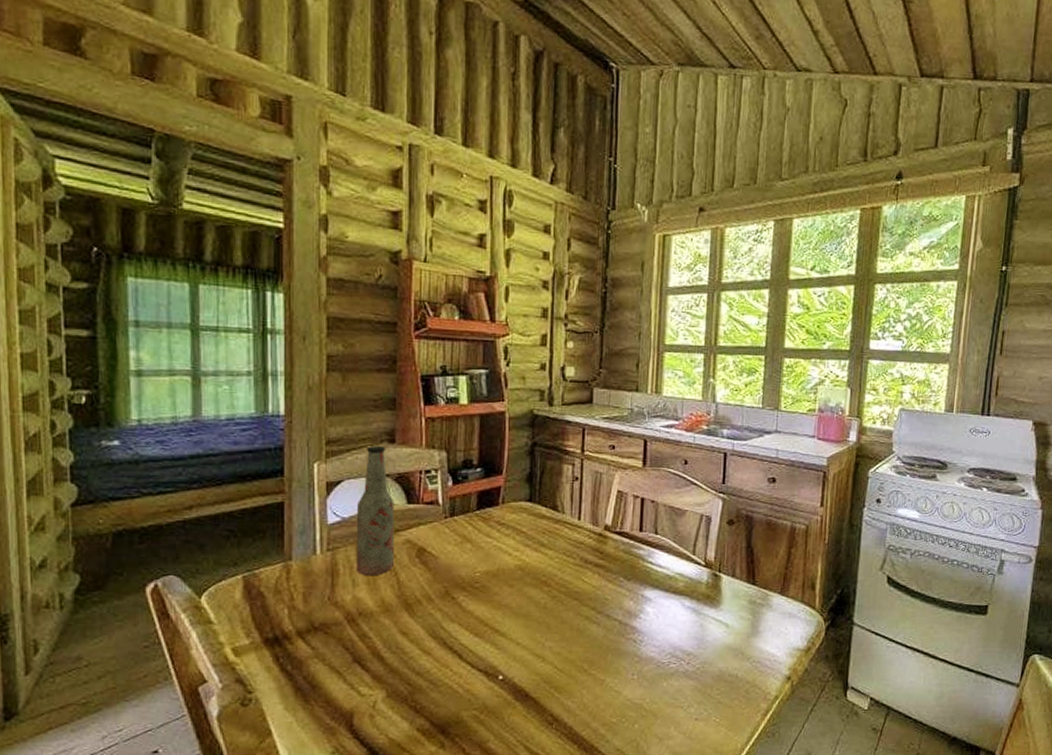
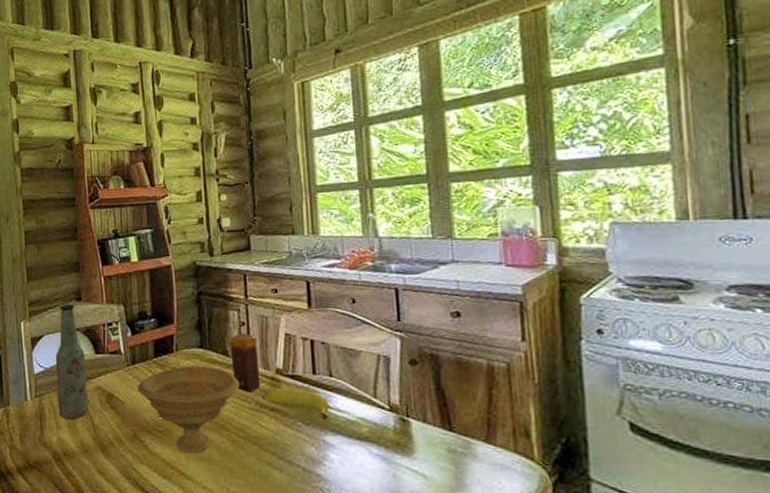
bowl: none [454,520,566,610] -> present [137,366,239,453]
candle: none [560,488,588,548] -> present [229,333,261,393]
banana: none [588,545,651,574] -> present [263,389,329,419]

